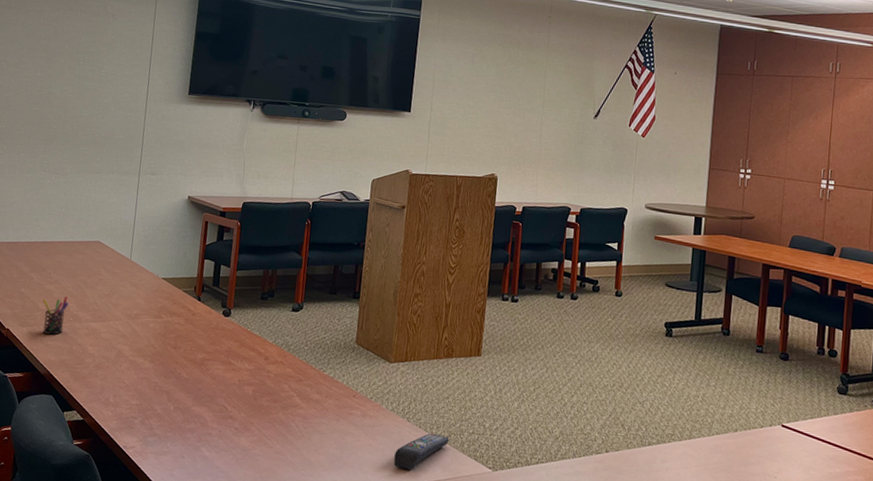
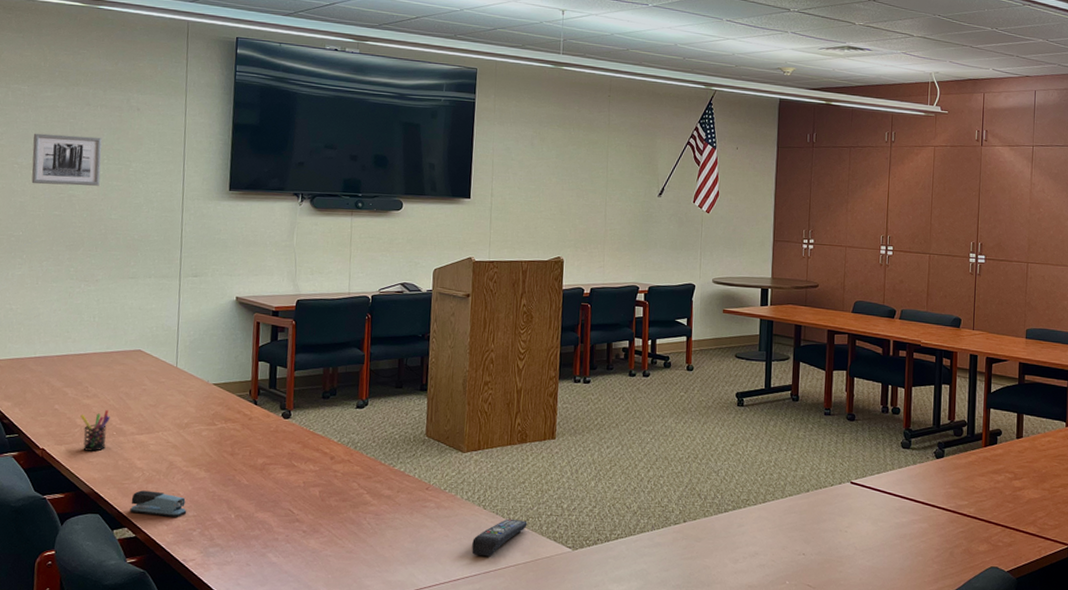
wall art: none [16,34,80,85] -> present [31,133,102,186]
stapler: none [80,375,131,405] -> present [130,490,187,517]

